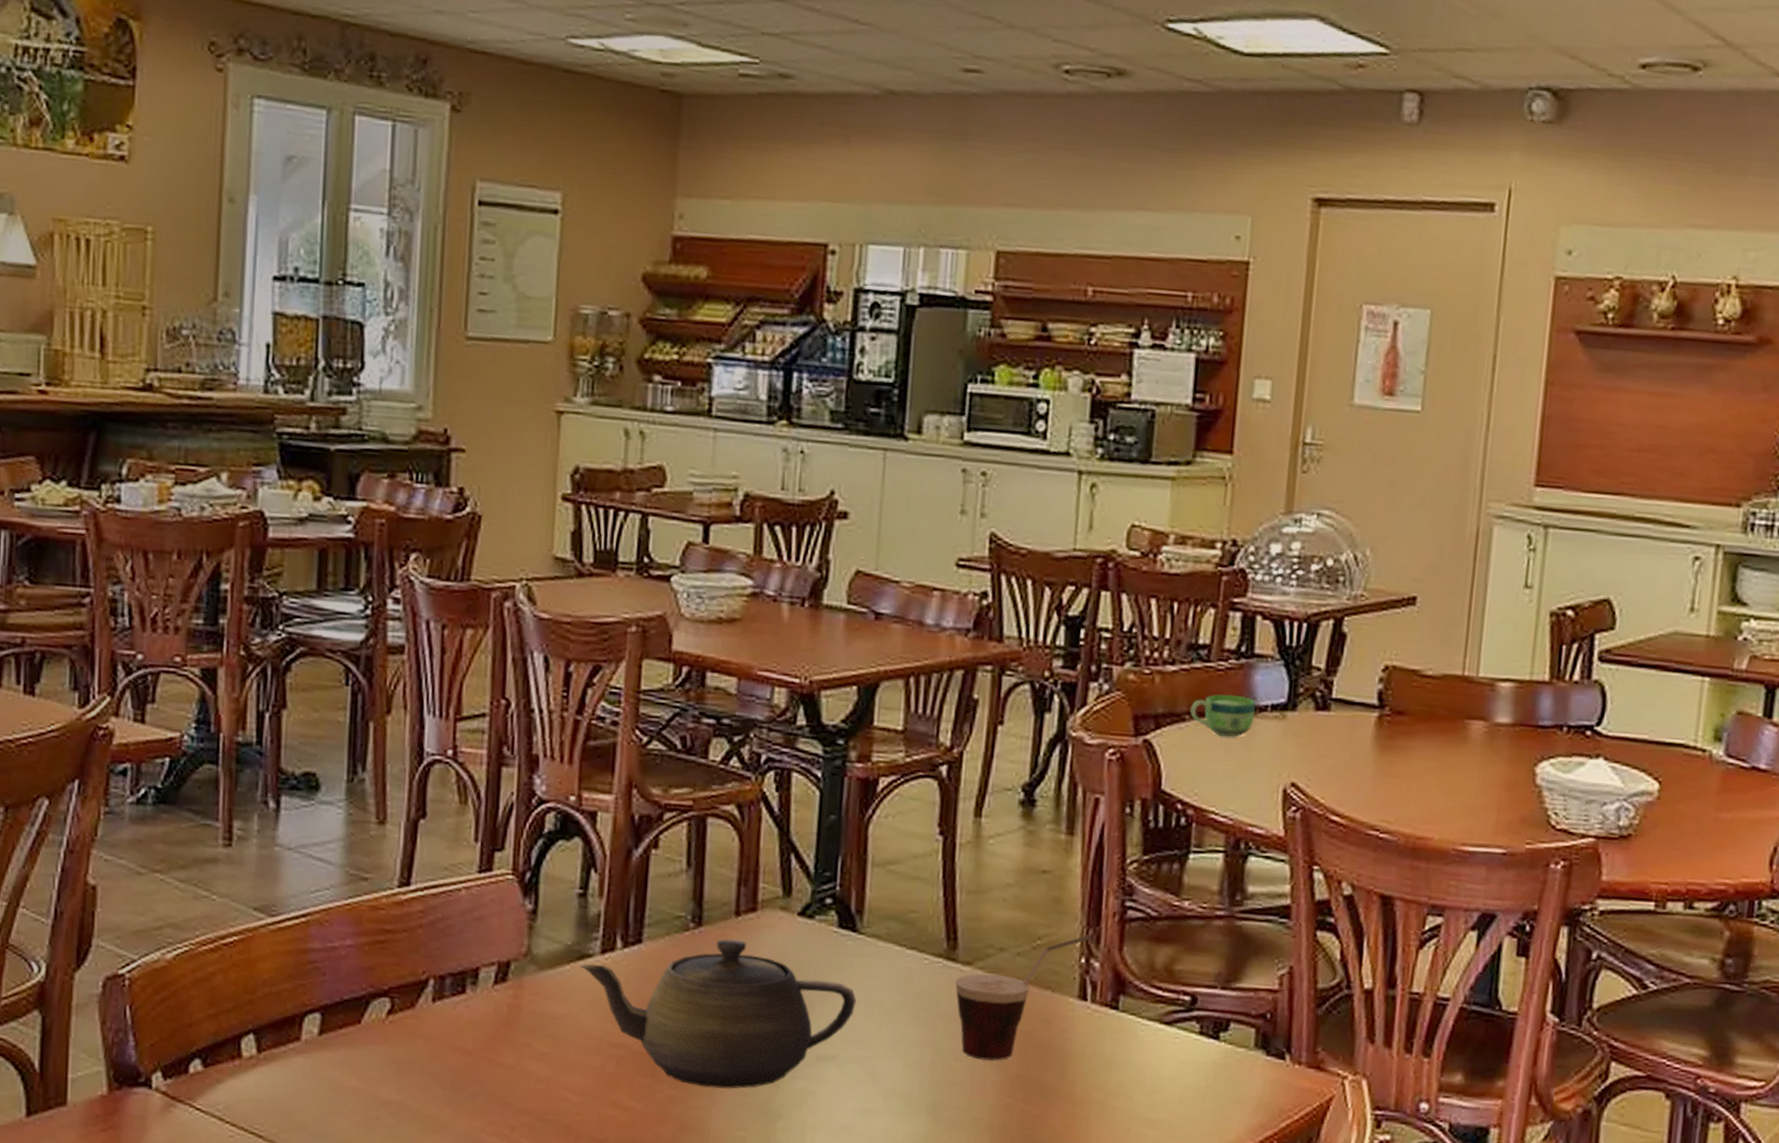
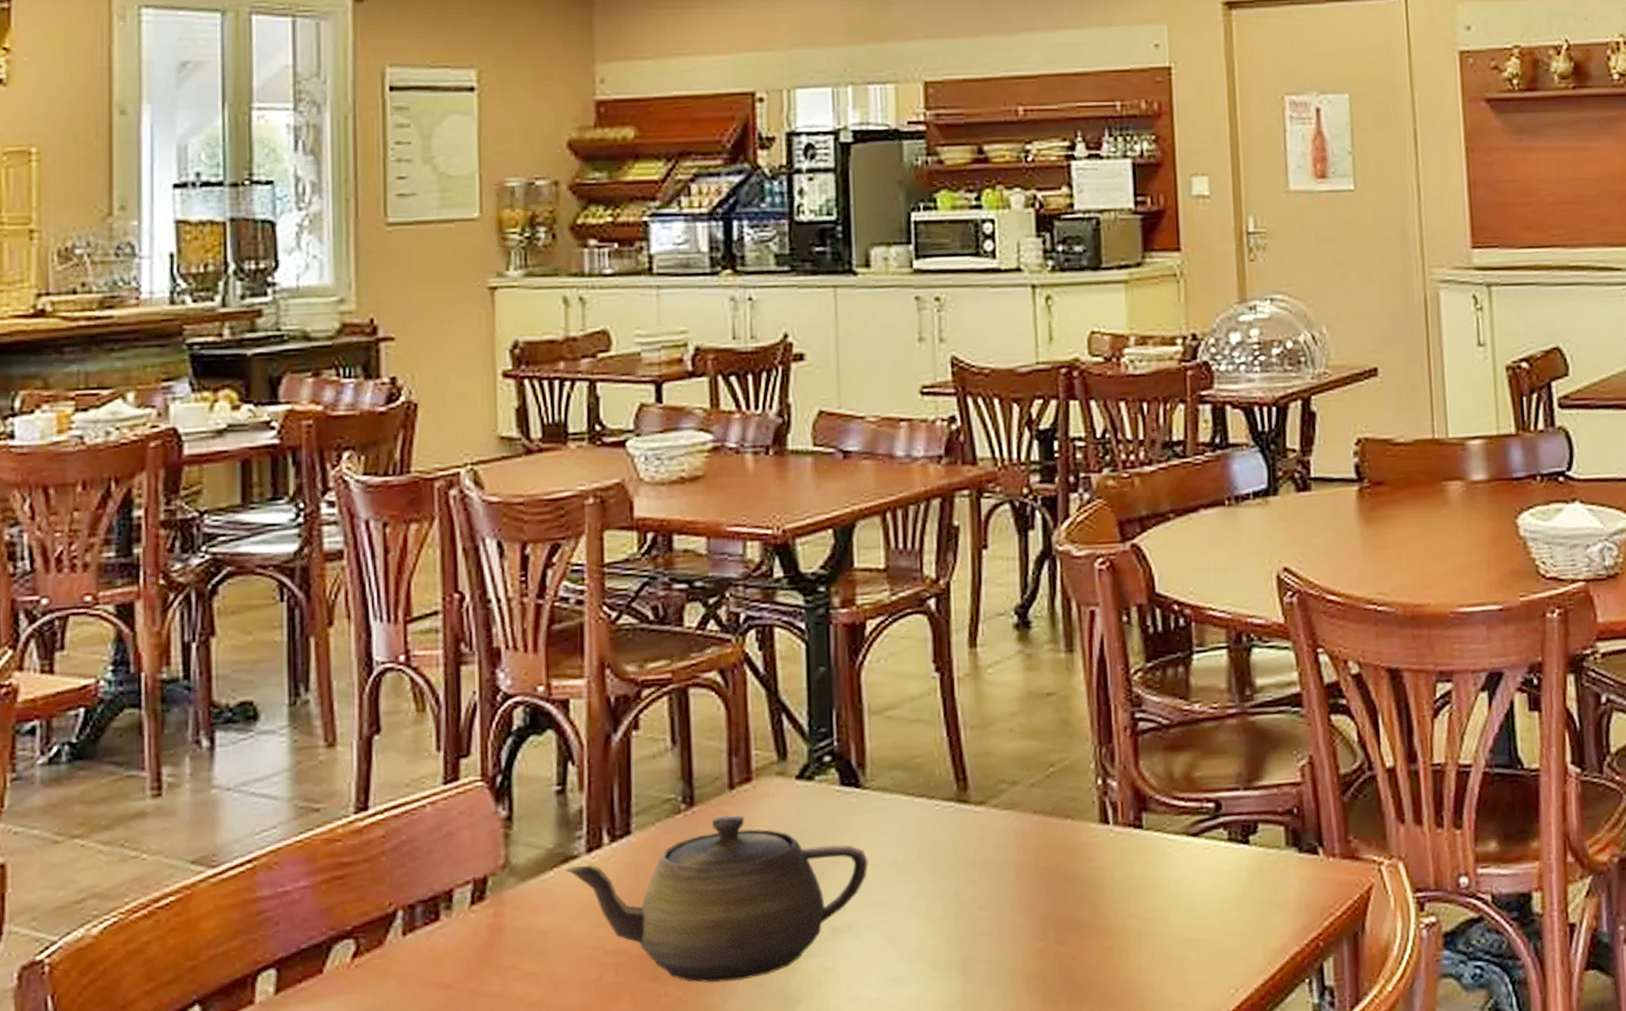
cup: present [955,934,1092,1061] -> none [970,753,1106,905]
cup: present [1190,693,1256,737] -> none [1174,487,1238,530]

